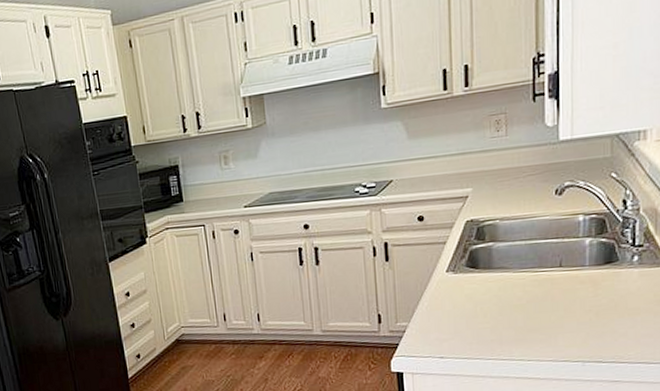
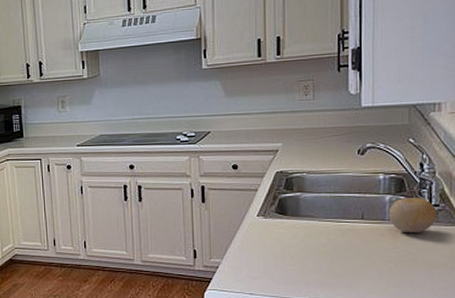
fruit: none [588,238,640,278] -> present [388,196,437,234]

